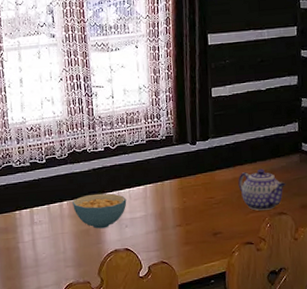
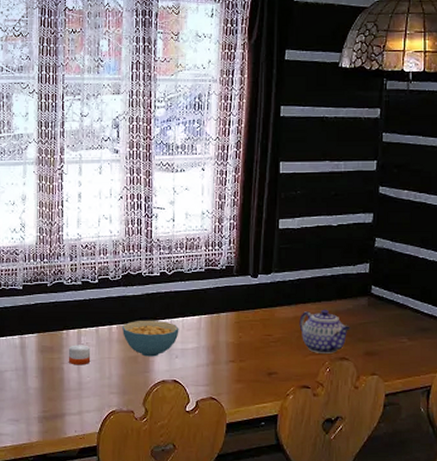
candle: none [22,223,45,244] -> present [68,345,91,366]

